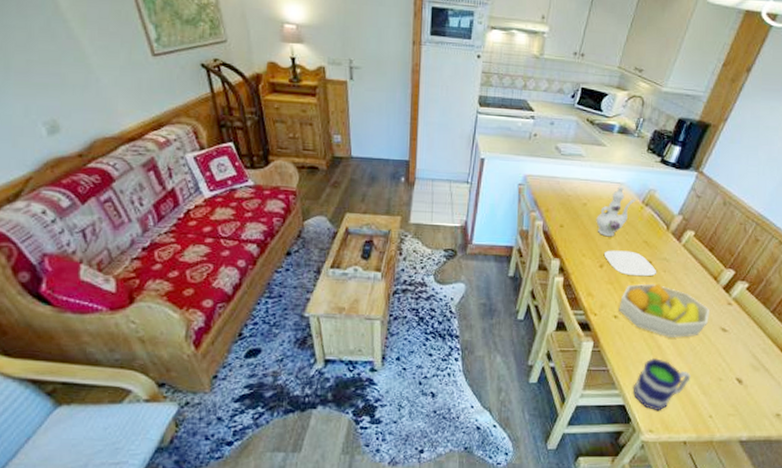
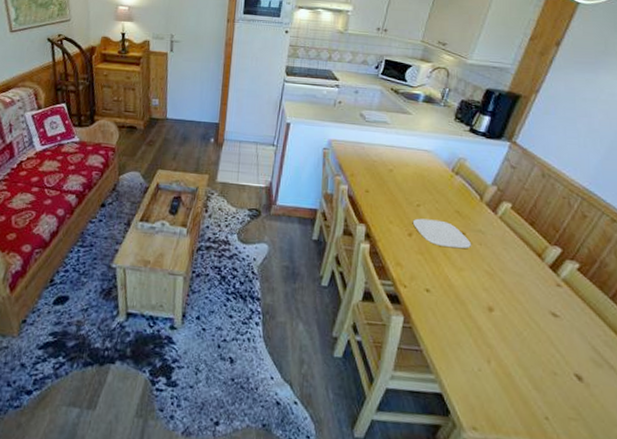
ewer: present [596,186,637,237] -> none [403,154,446,205]
fruit bowl: present [618,283,709,337] -> none [431,256,536,320]
mug: present [633,358,691,411] -> none [450,341,519,406]

